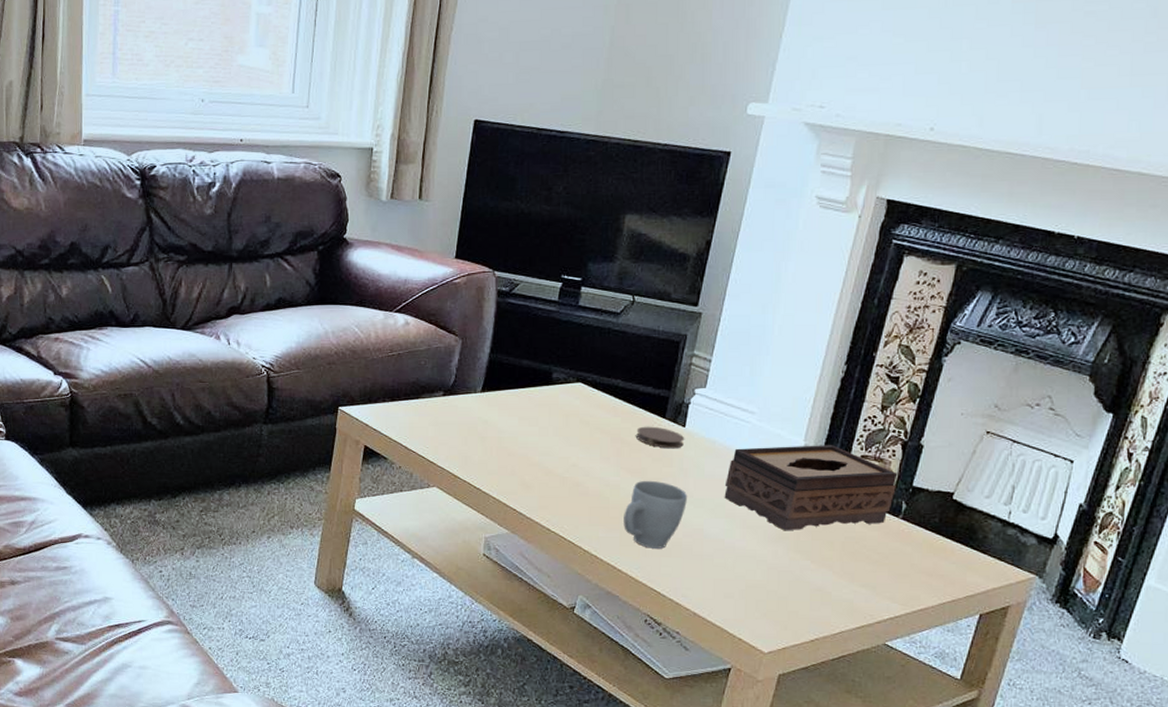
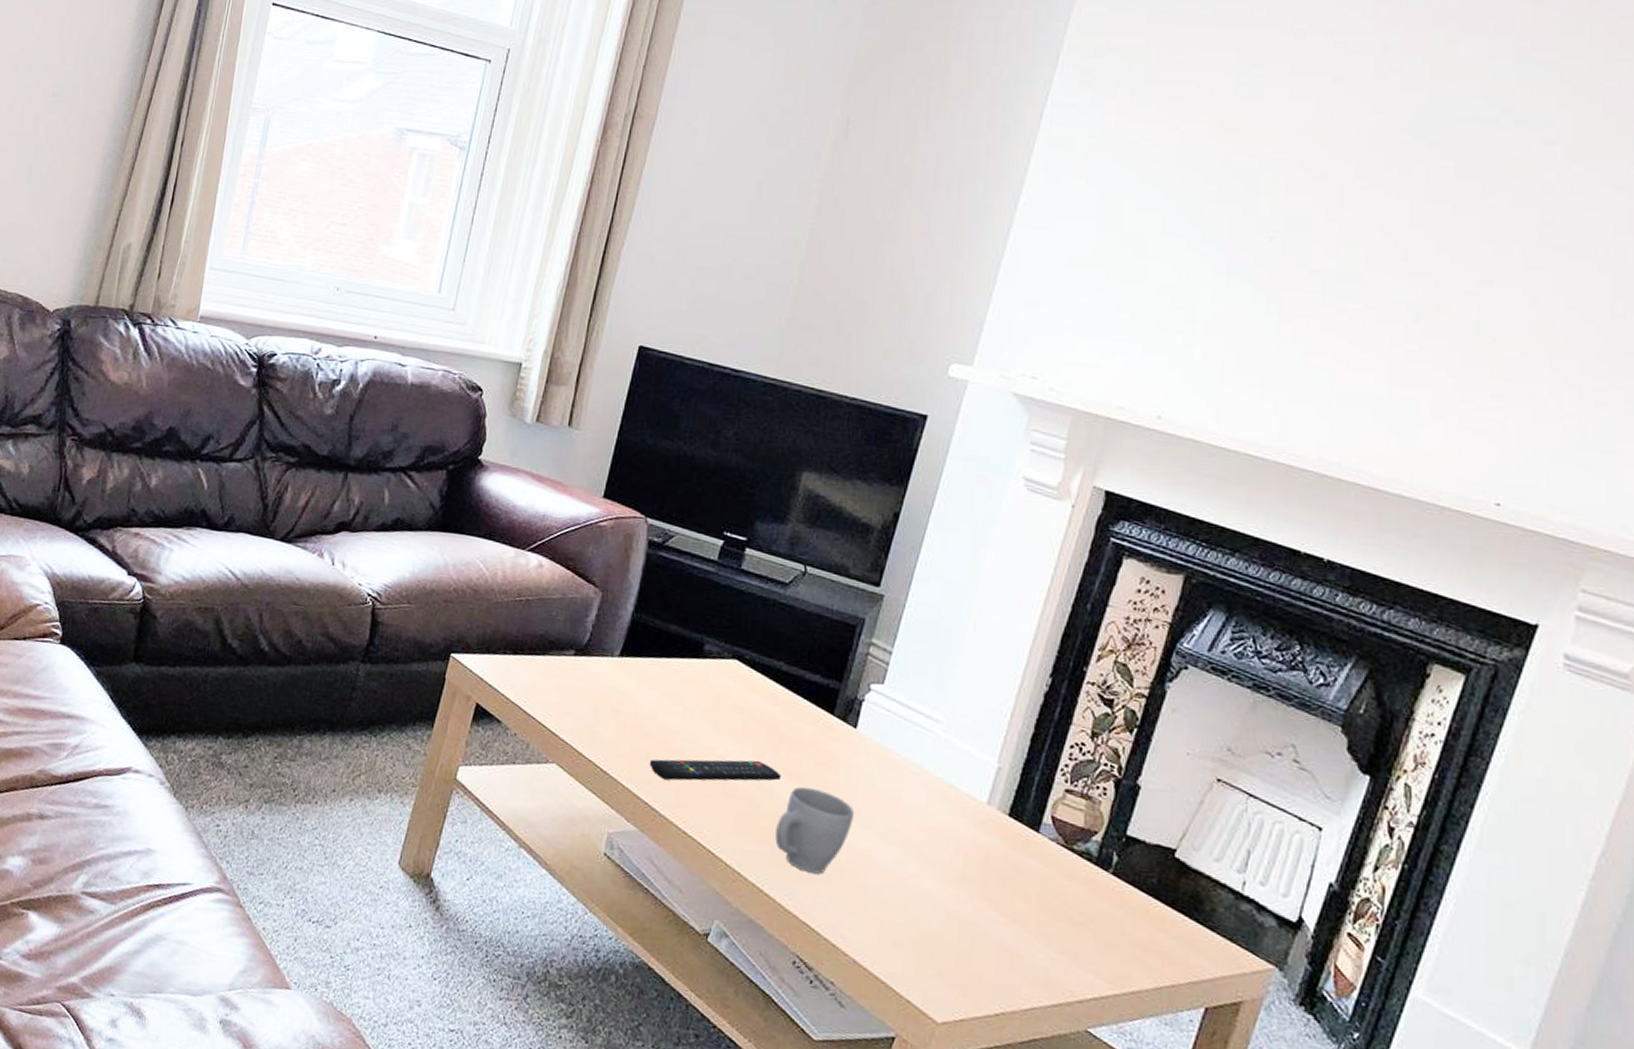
remote control: none [514,463,625,488] -> present [649,759,782,781]
coaster: present [635,426,685,449] -> none [796,721,856,754]
tissue box: present [724,445,898,531] -> none [898,761,1109,877]

